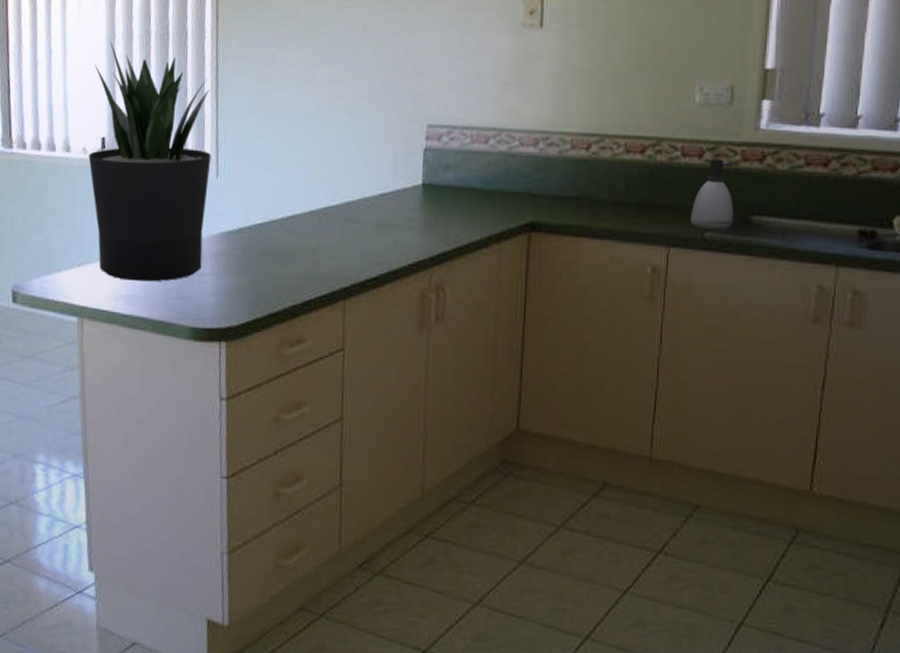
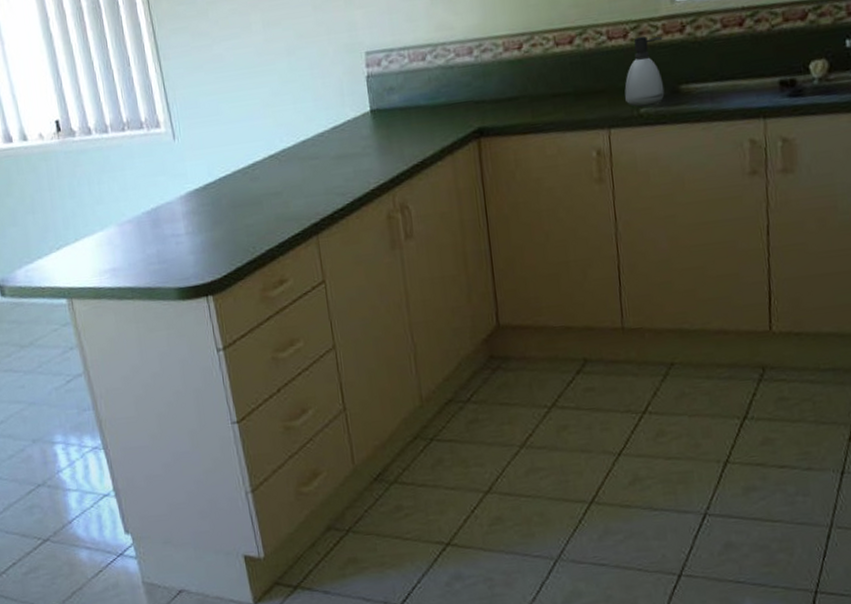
planter: present [88,41,212,282] -> none [34,24,176,255]

